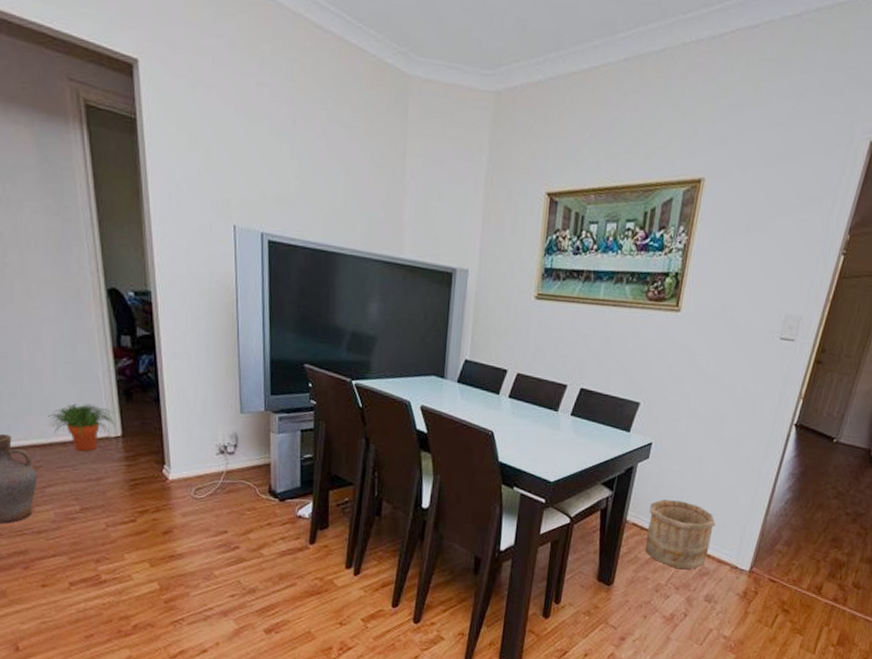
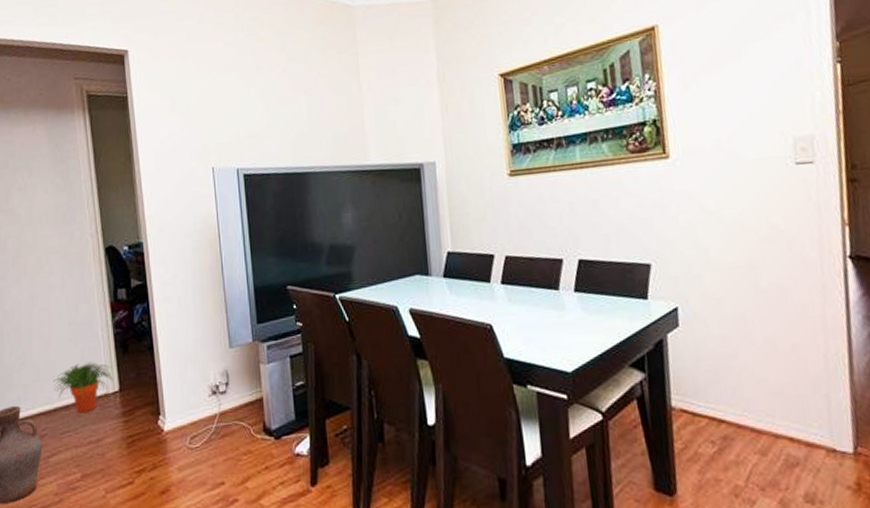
wooden bucket: present [645,499,716,569] -> none [696,372,790,461]

